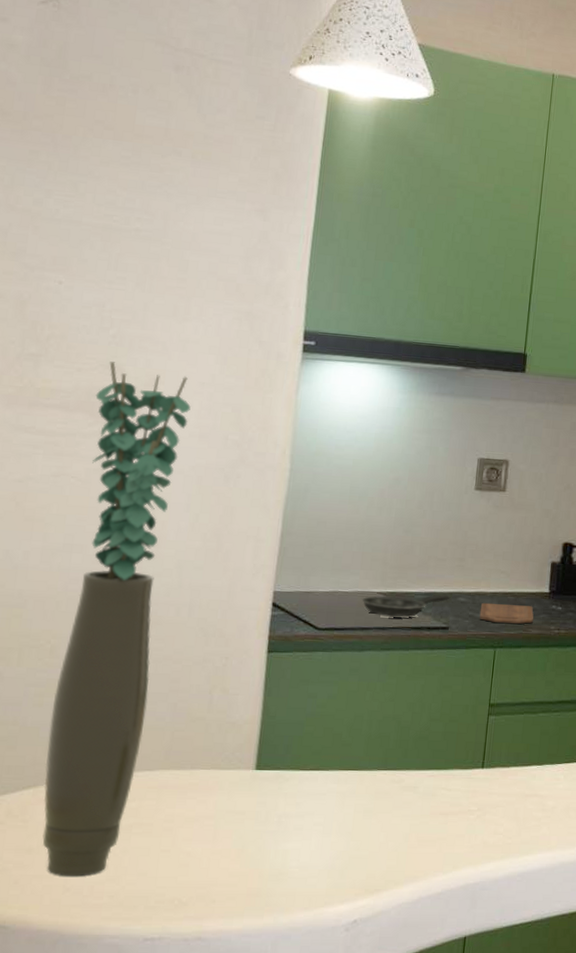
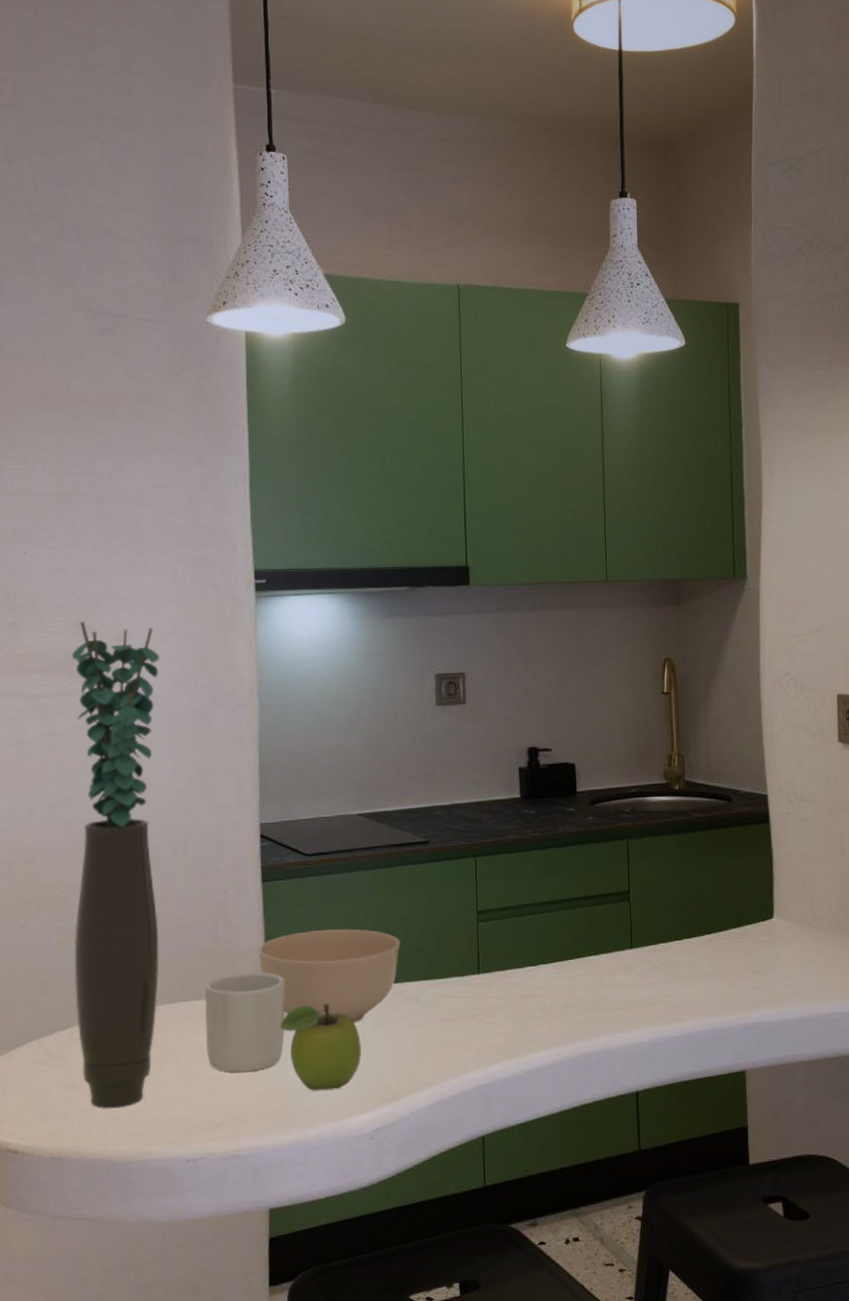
mug: none [182,745,278,850] -> present [204,972,286,1072]
bowl: none [252,708,406,808] -> present [258,928,401,1023]
fruit: none [266,785,350,876] -> present [281,1003,361,1091]
frying pan: present [362,594,451,618] -> none [343,810,427,838]
cutting board: present [479,602,534,625] -> none [456,813,510,832]

